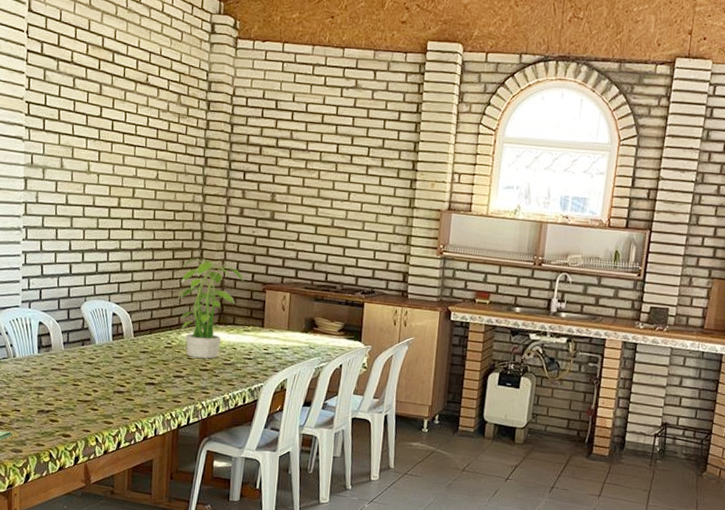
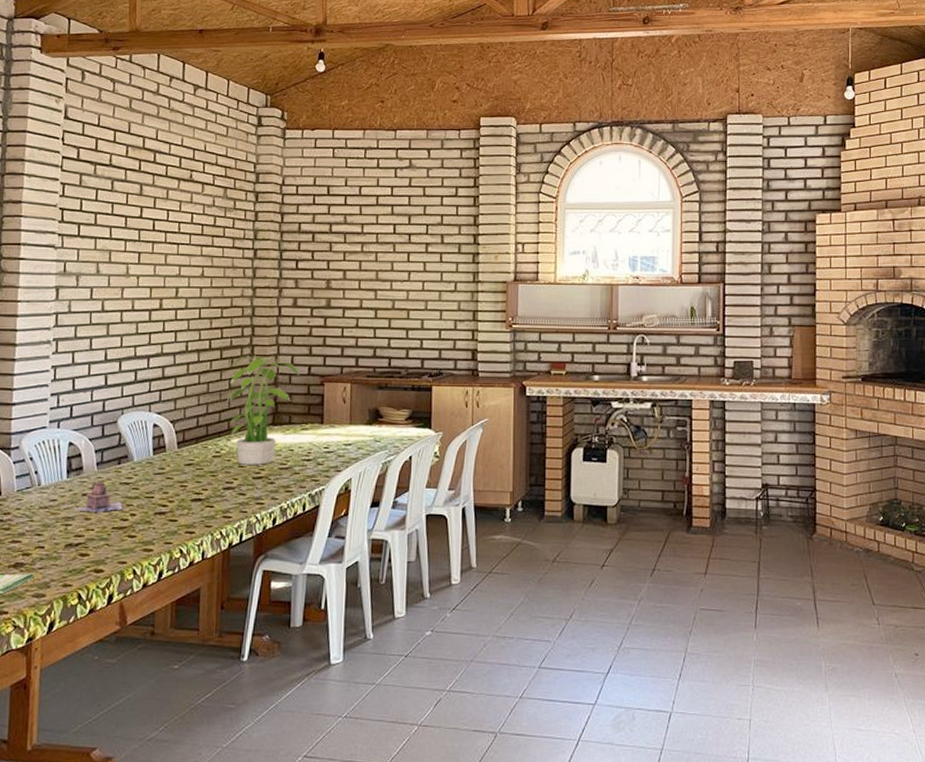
teapot: none [45,358,87,386] -> present [75,481,123,512]

